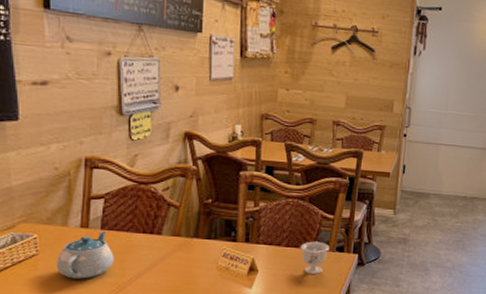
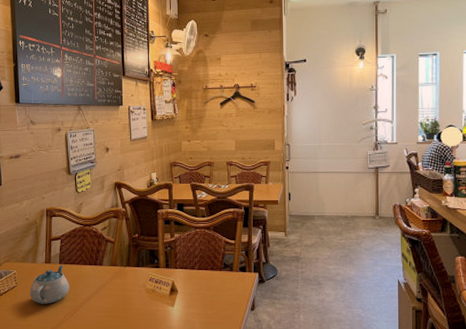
teacup: present [300,241,330,274] -> none [209,264,234,292]

